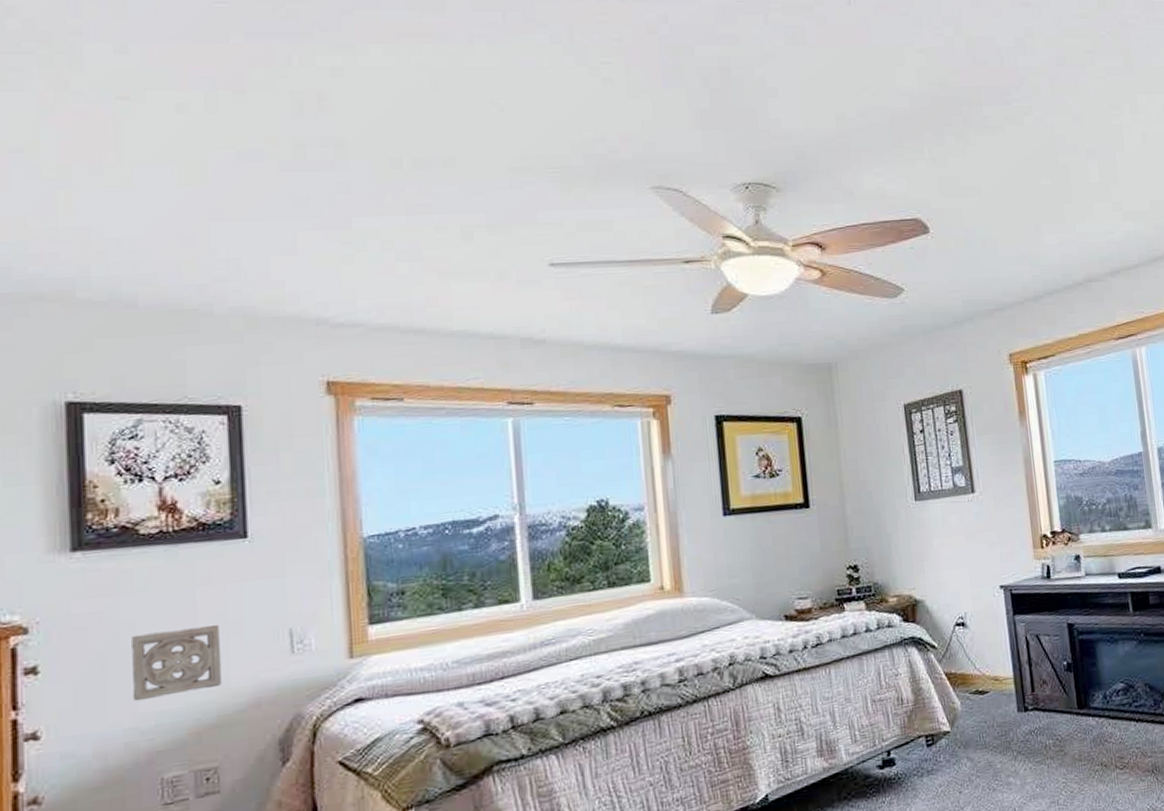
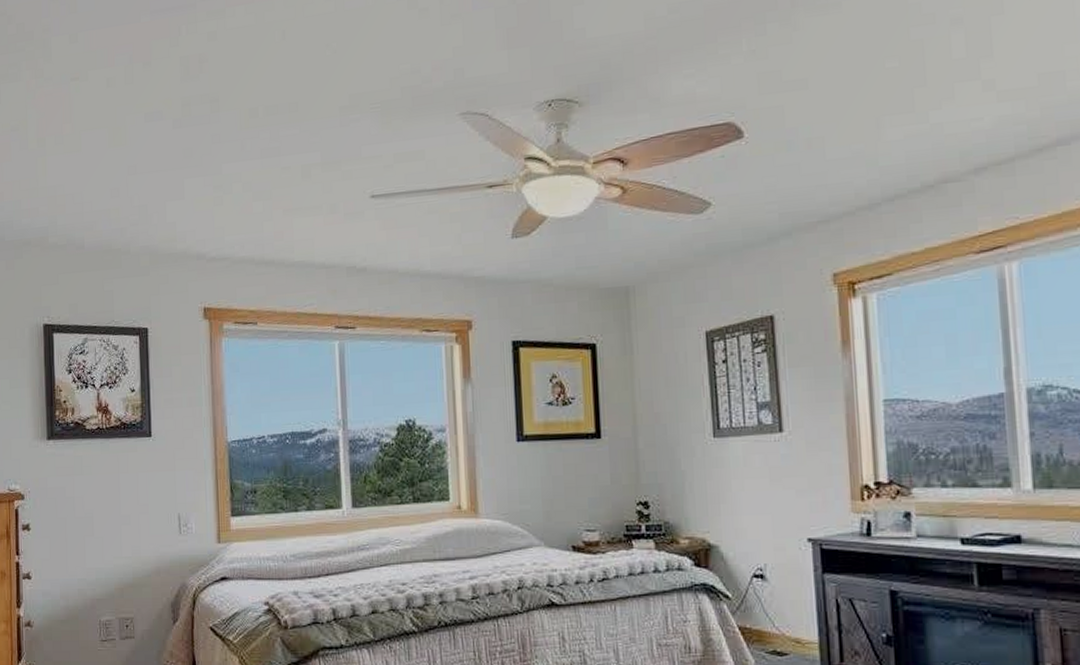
wall ornament: present [130,625,223,702] -> none [81,506,136,559]

